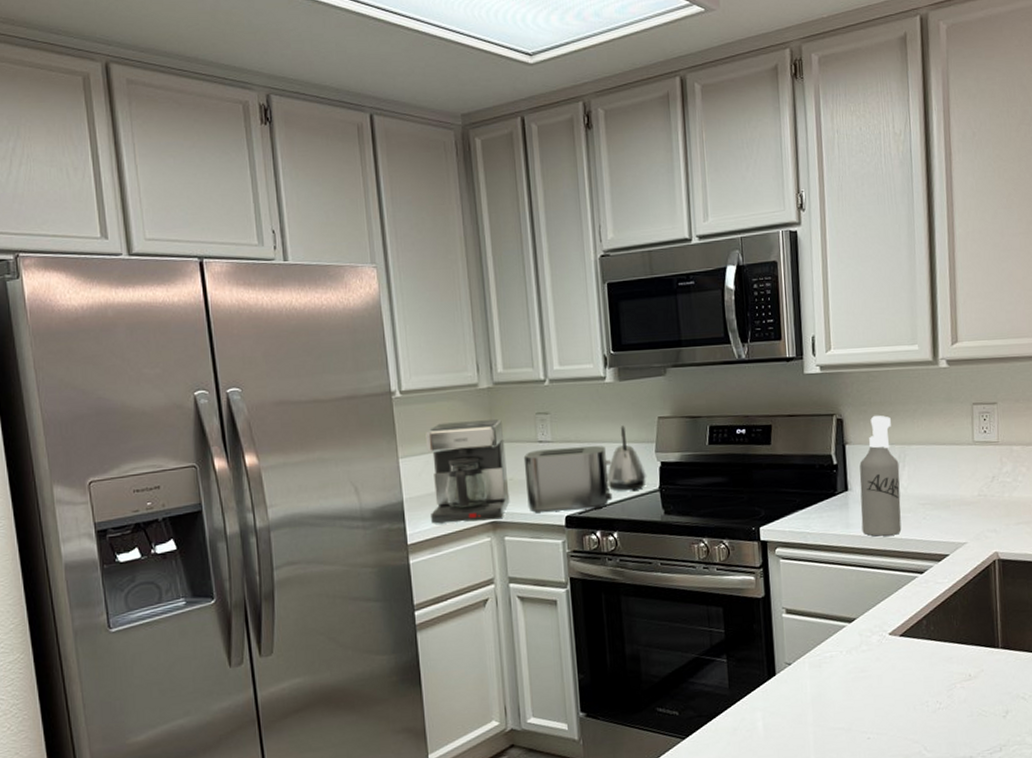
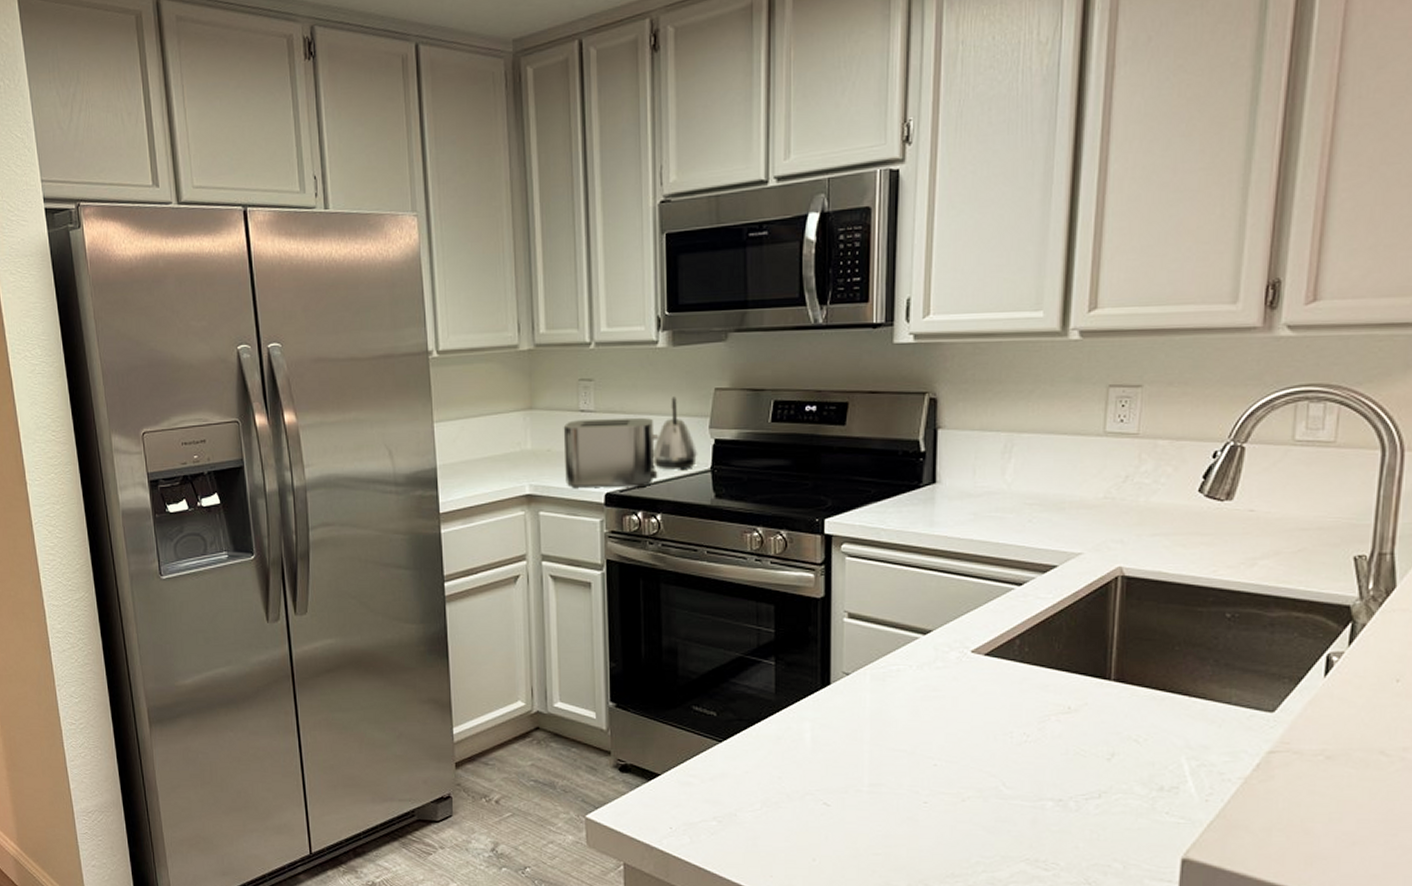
coffee maker: present [426,419,510,524] -> none [462,385,547,494]
spray bottle: present [859,415,902,536] -> none [949,395,1004,538]

